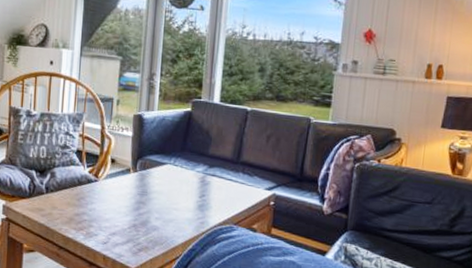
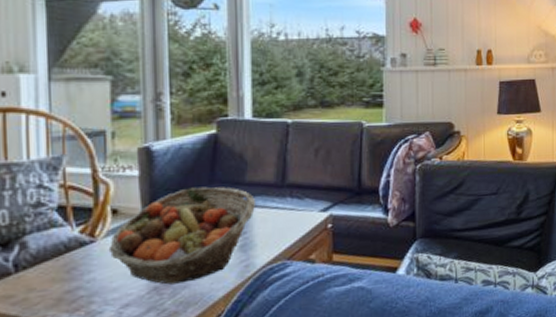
fruit basket: none [106,151,214,226] -> present [108,186,255,285]

